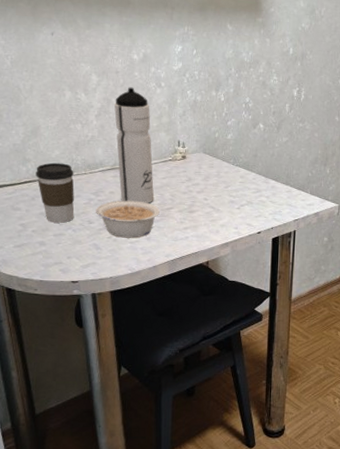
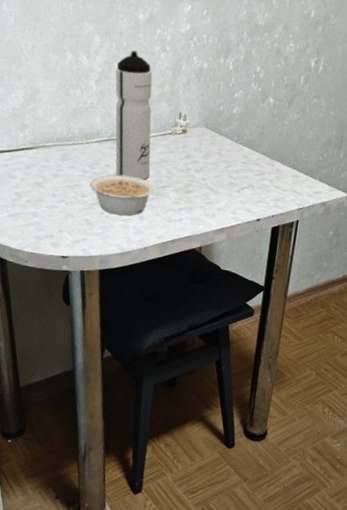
coffee cup: present [36,162,75,223] -> none [32,129,71,195]

